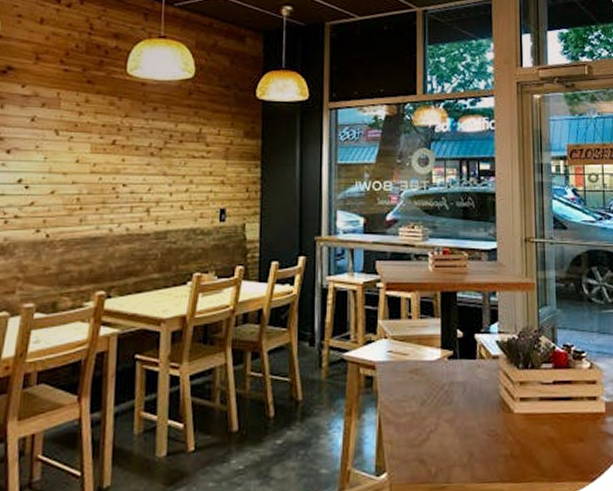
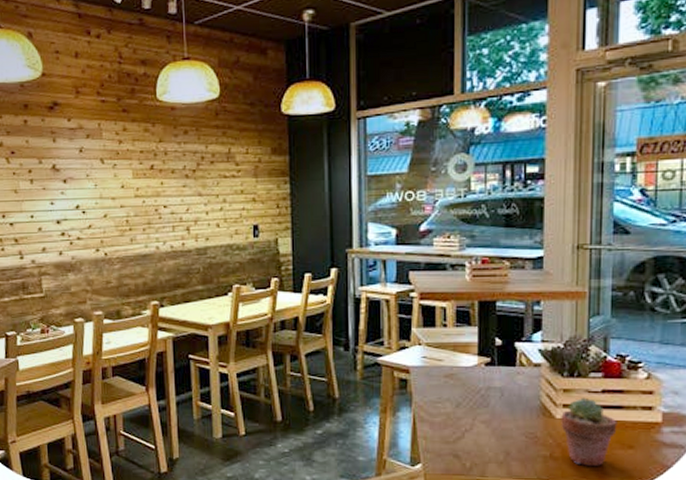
potted succulent: none [519,389,568,463] -> present [561,397,617,466]

